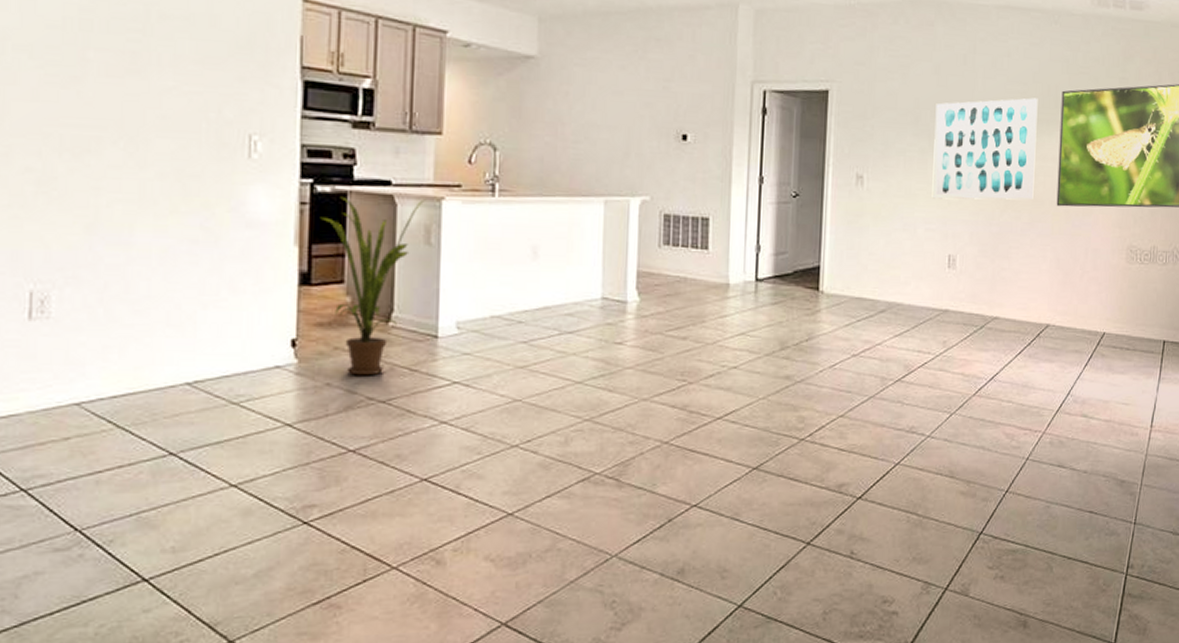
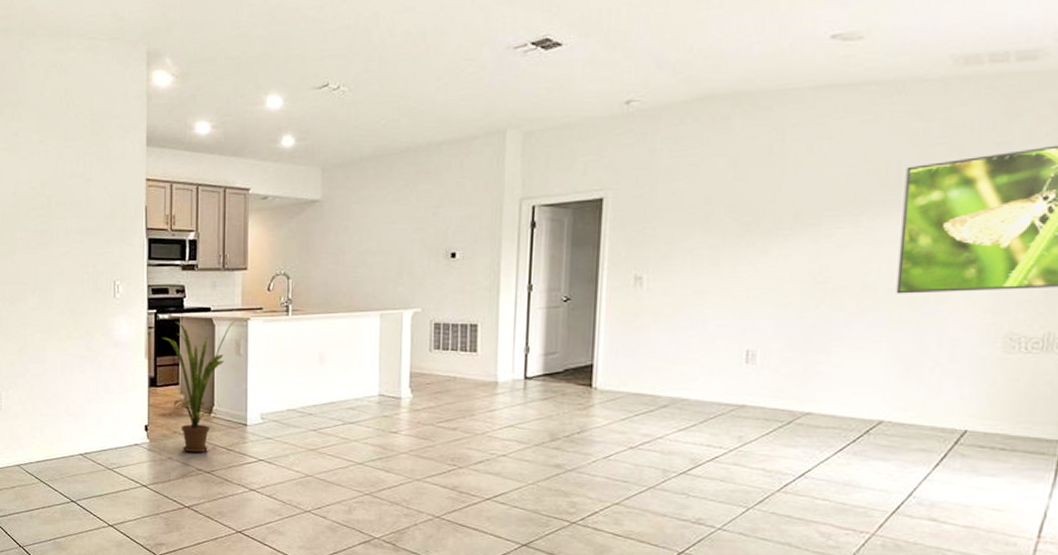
wall art: present [932,98,1038,200] -> none [725,179,872,294]

